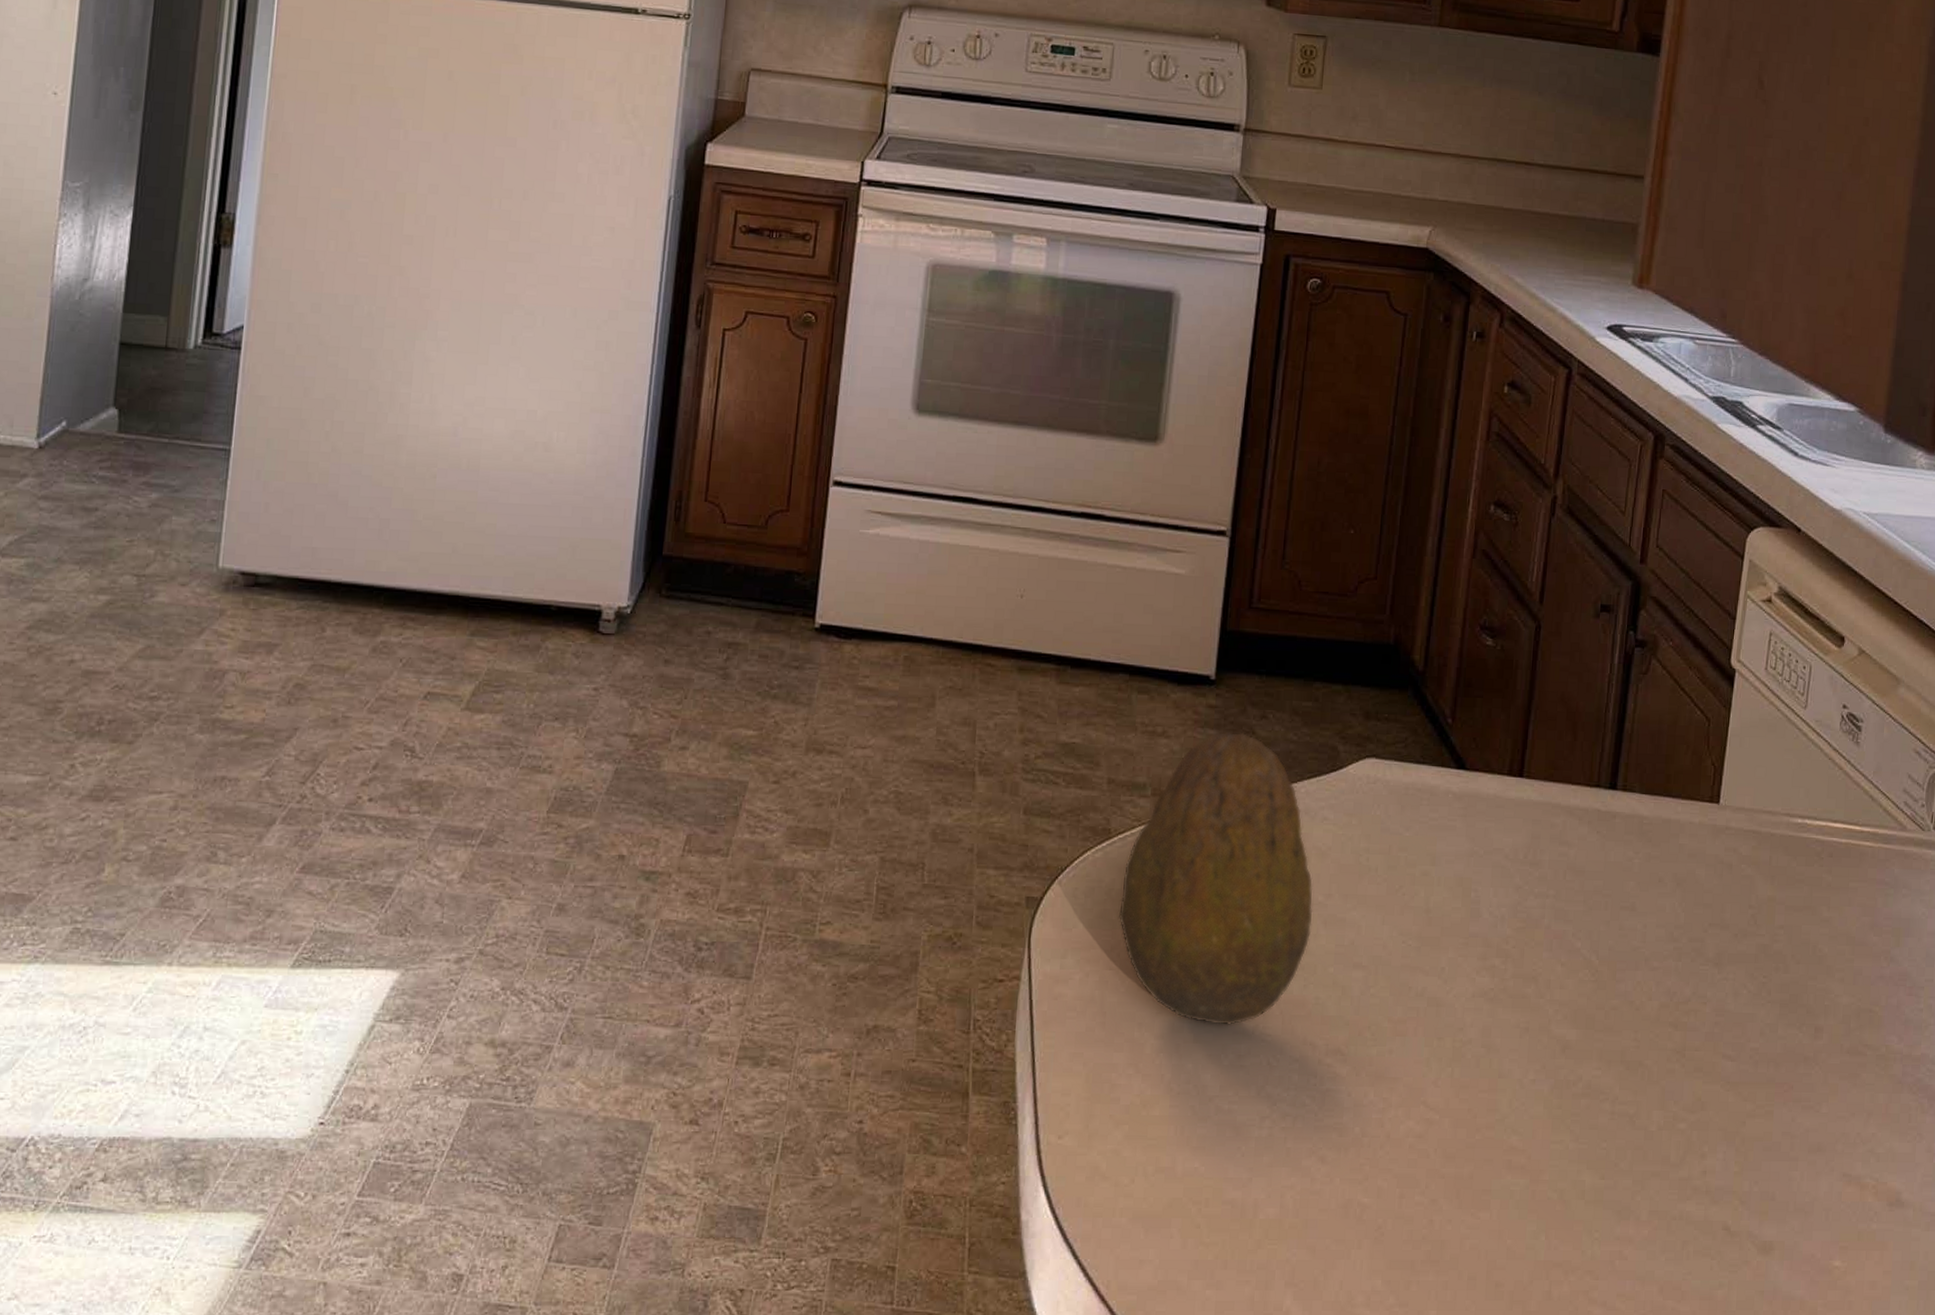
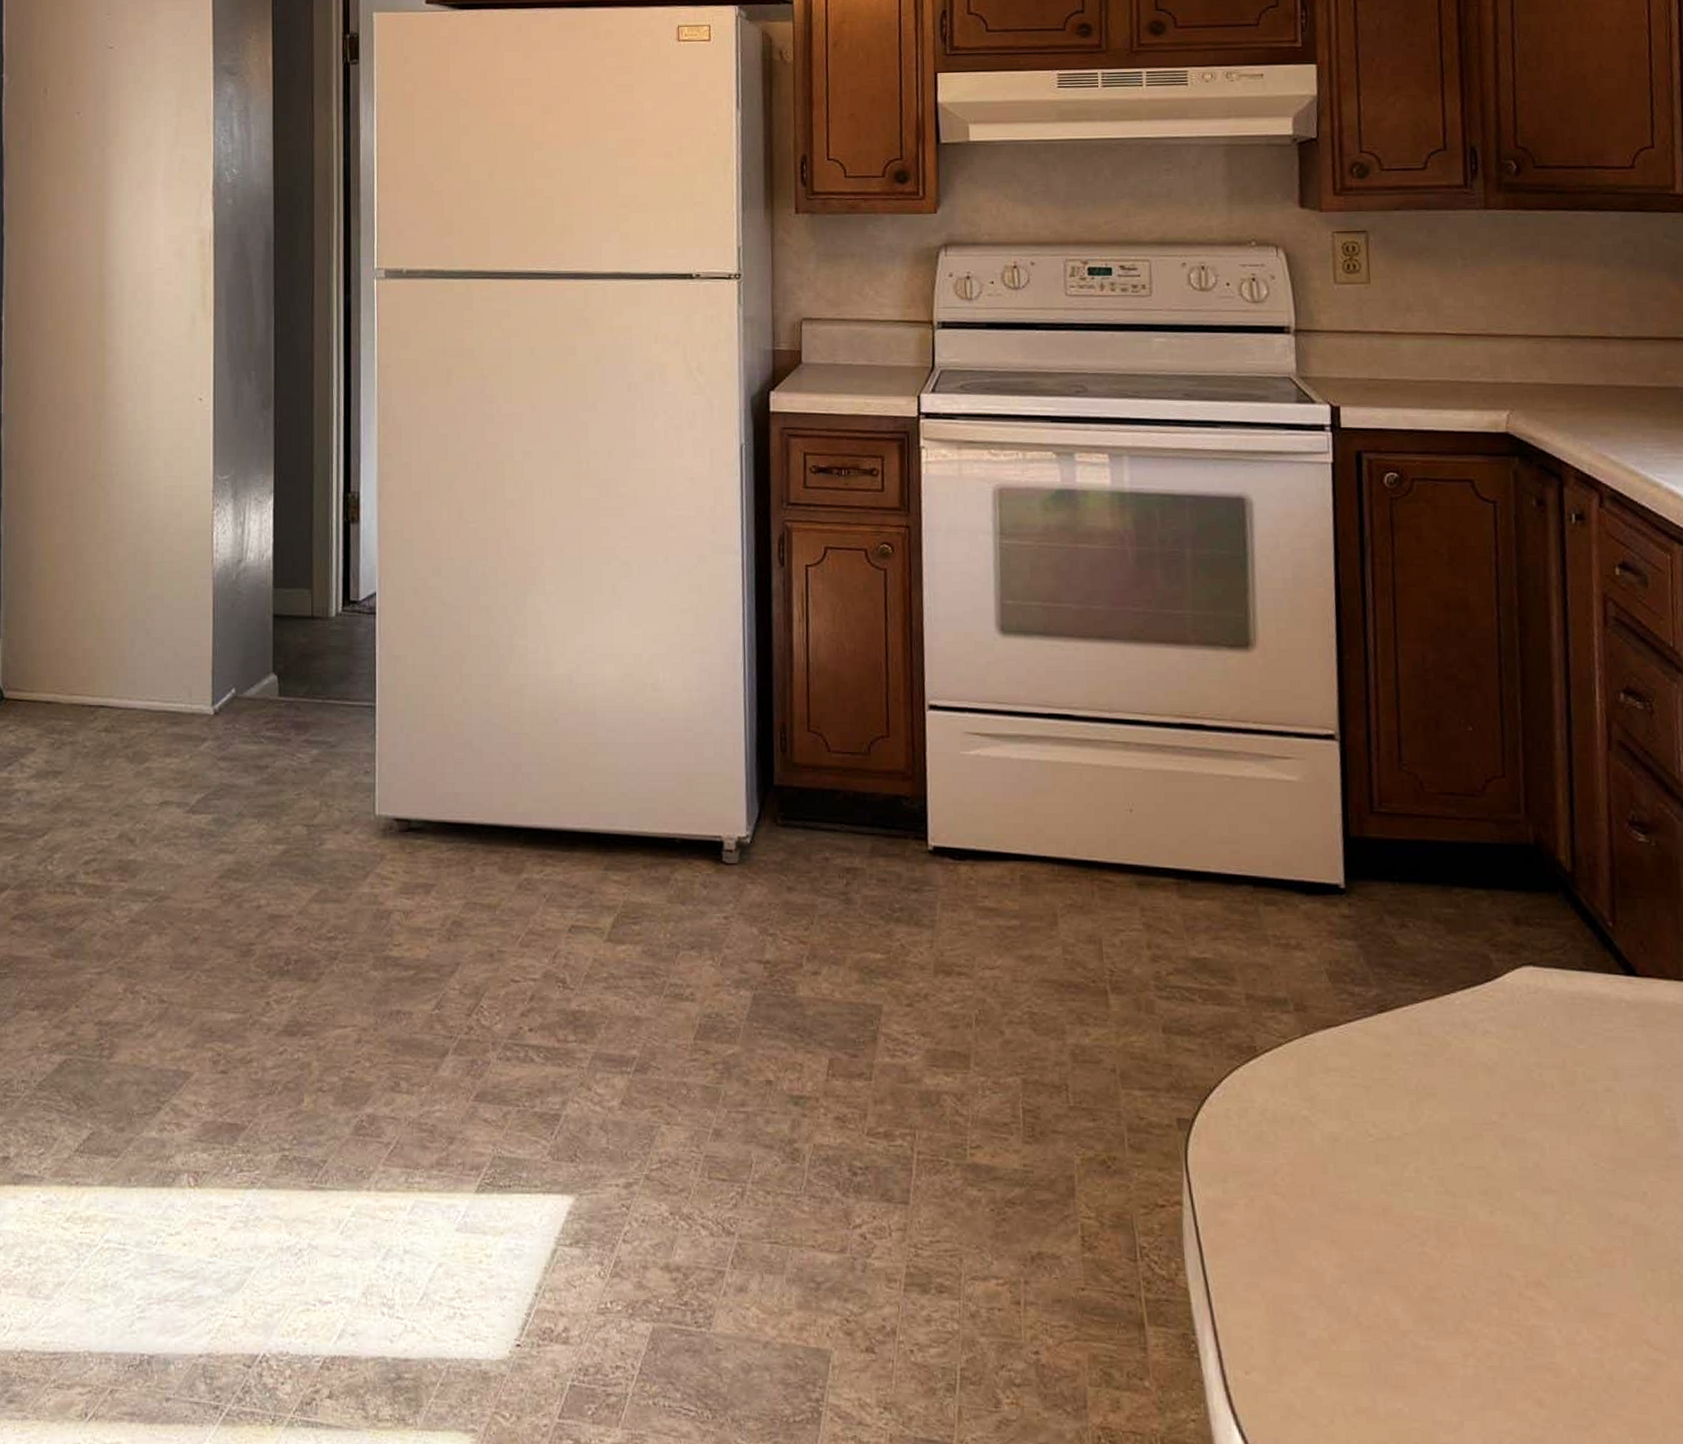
fruit: present [1118,732,1313,1025] -> none [1276,942,1489,1254]

